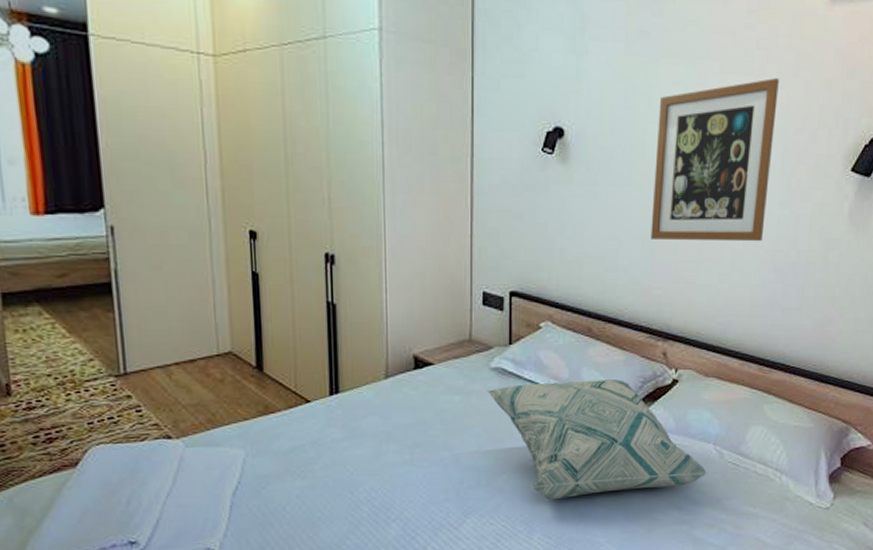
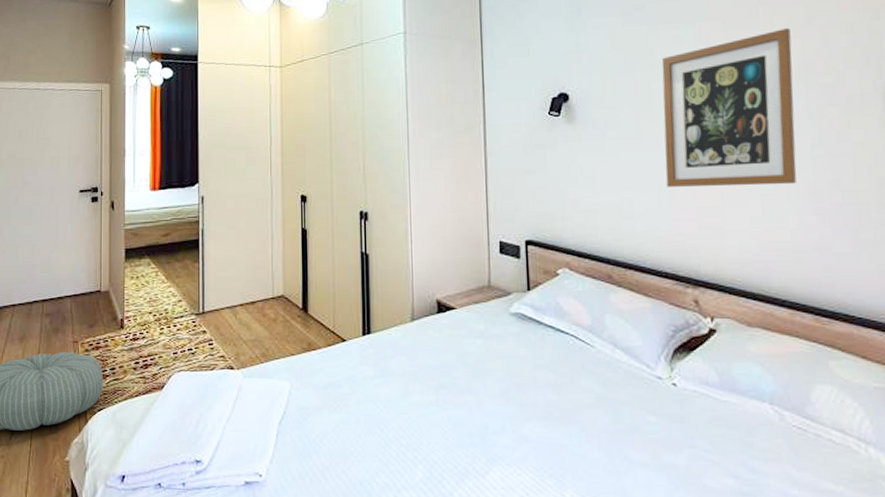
decorative pillow: present [487,379,708,500] -> none [508,327,768,454]

